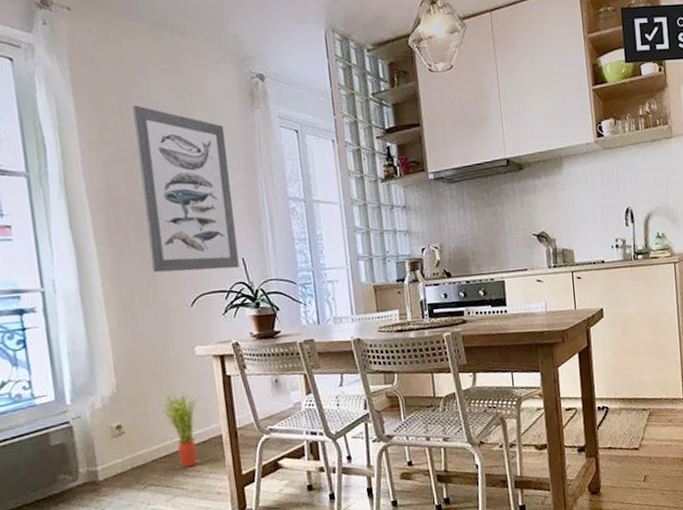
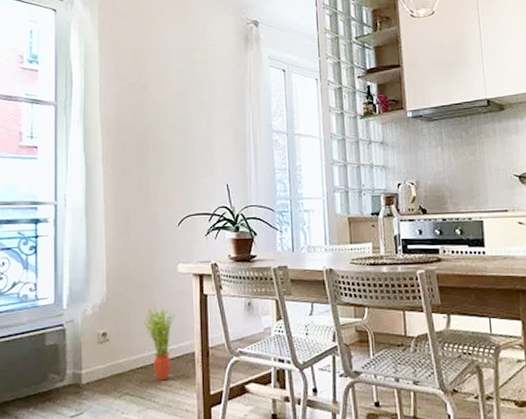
wall art: present [132,105,239,273] -> none [145,47,223,194]

